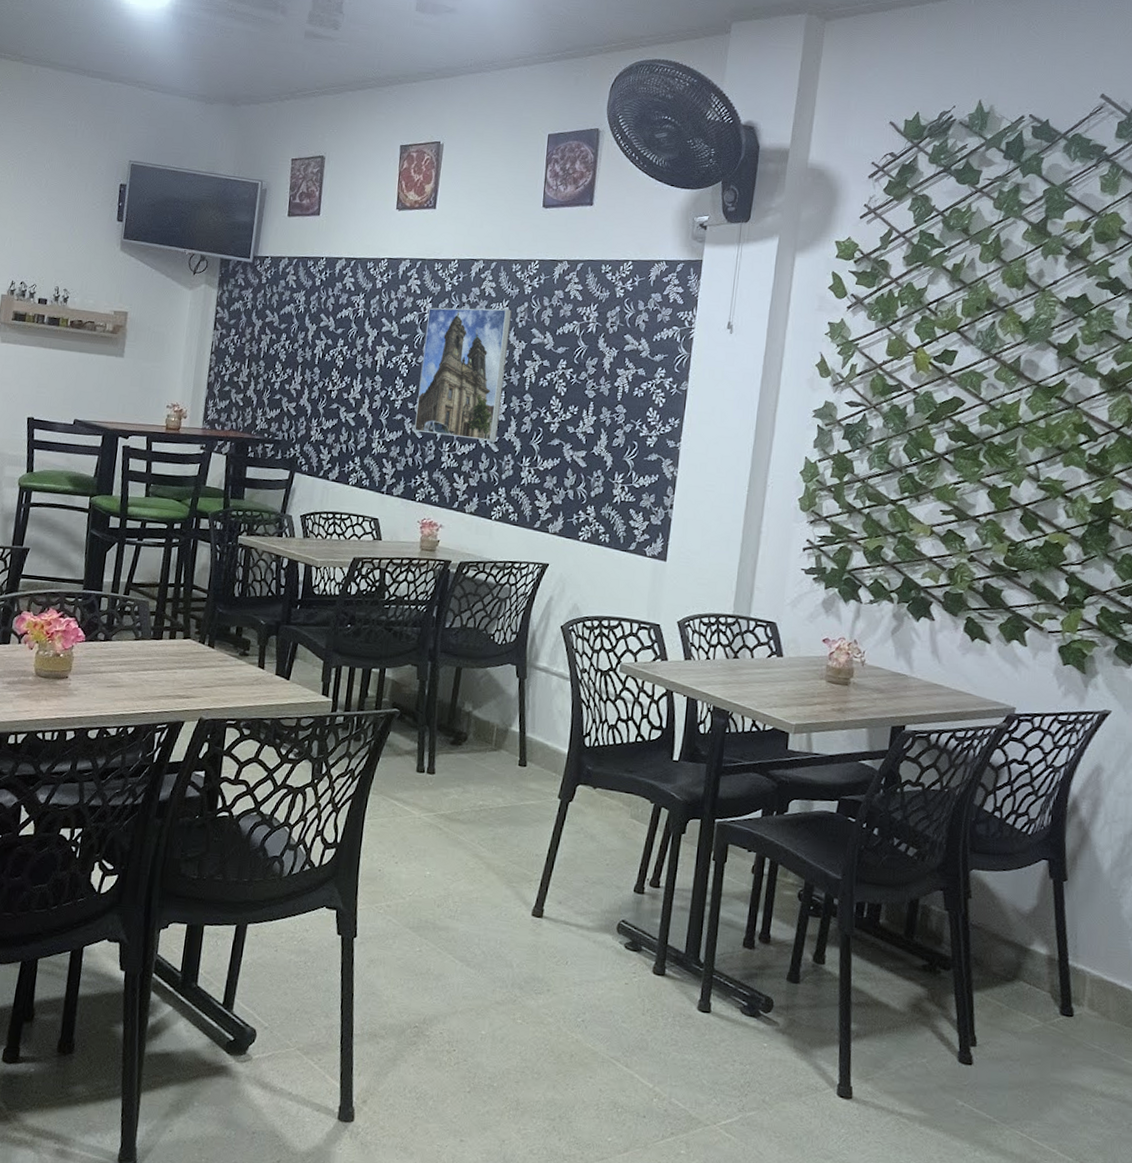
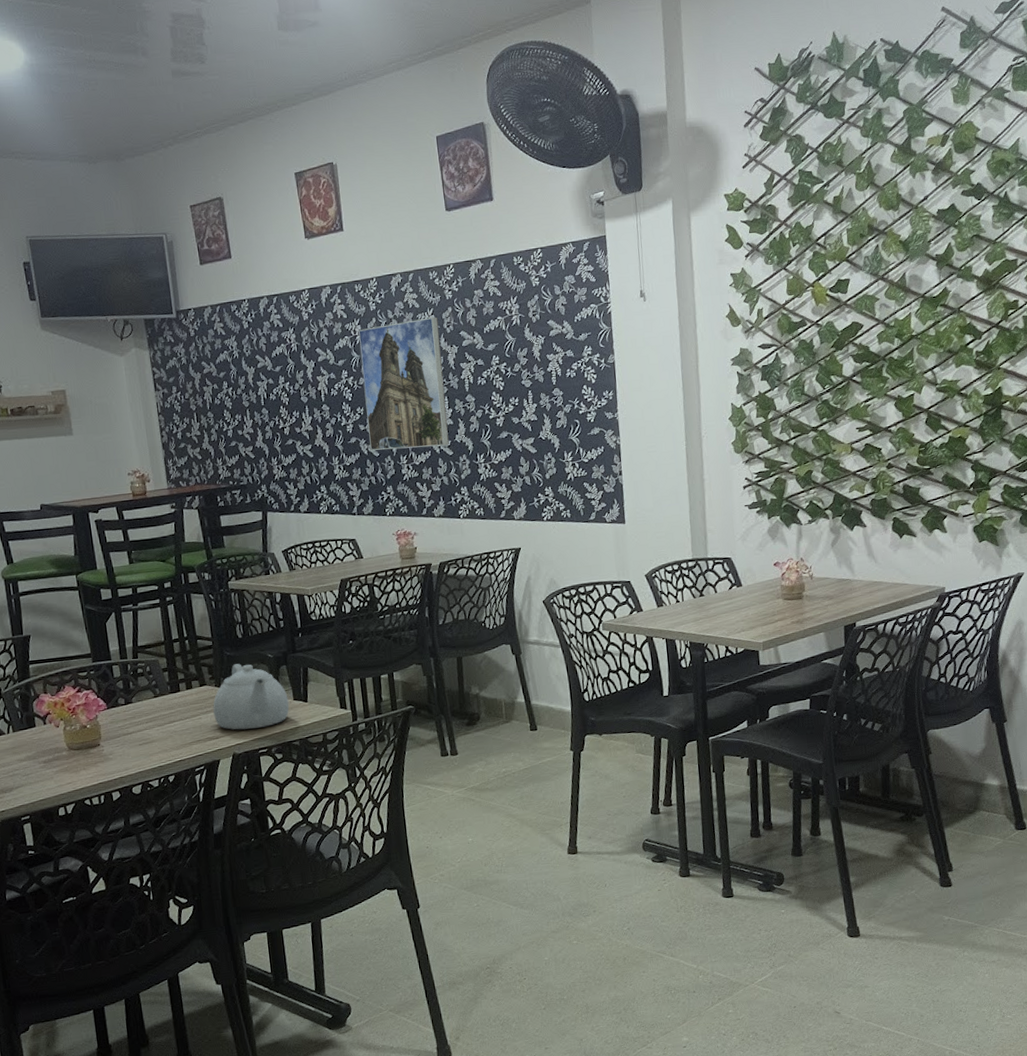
teapot: none [190,623,271,697] -> present [213,664,290,730]

